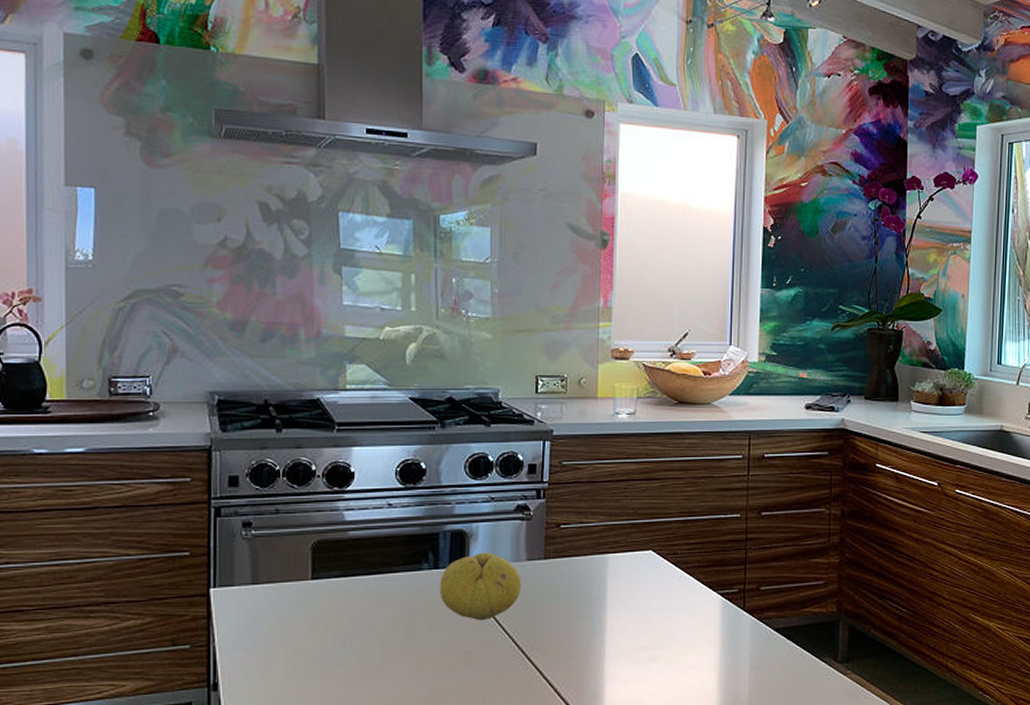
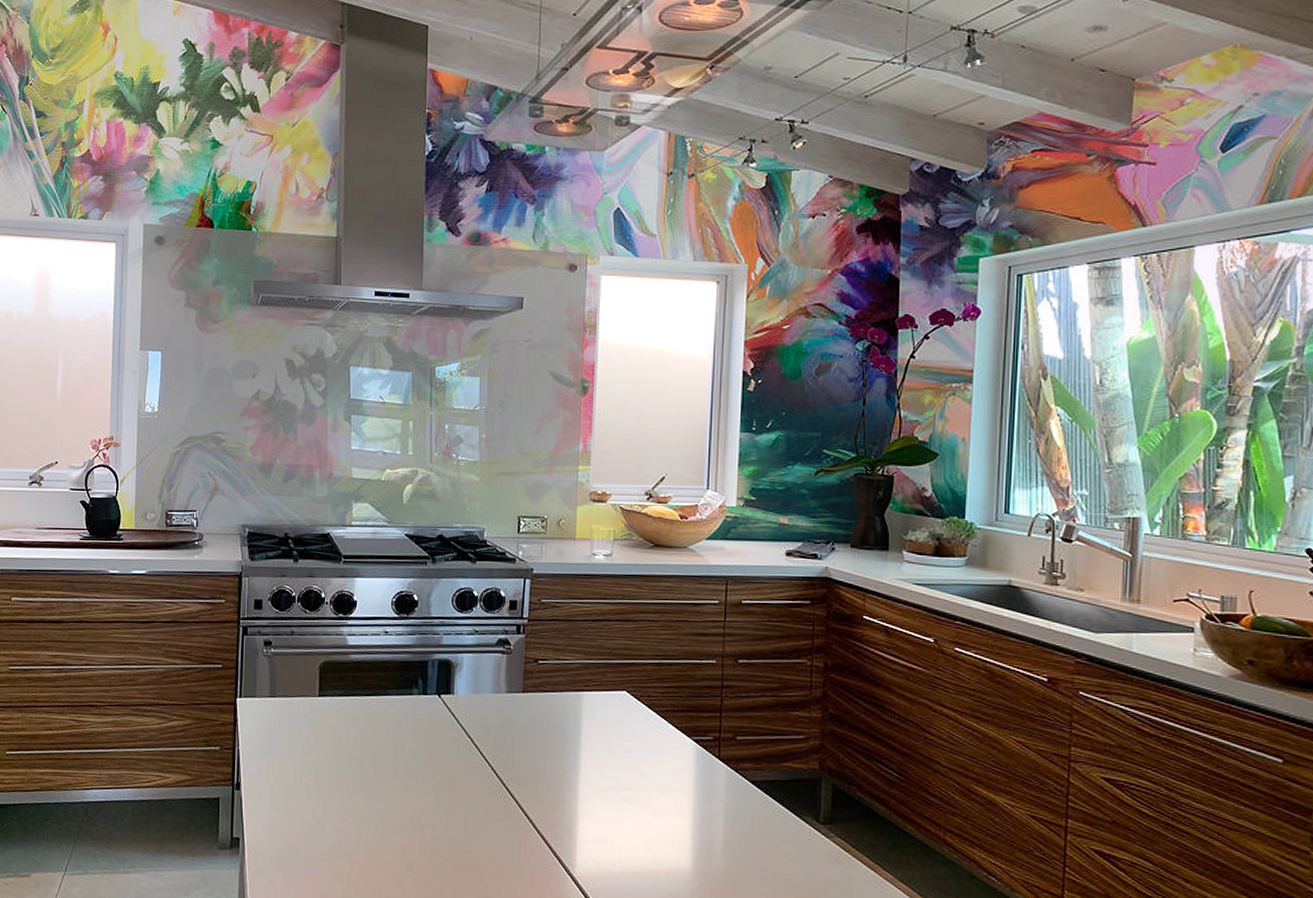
fruit: present [439,552,522,621] -> none [427,681,502,748]

